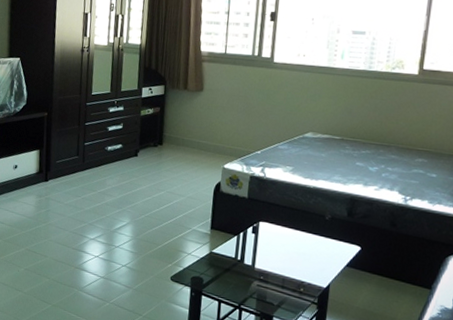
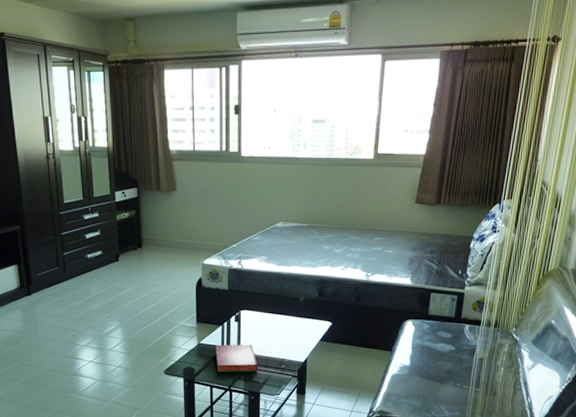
hardback book: none [227,255,274,292] -> present [215,344,259,372]

